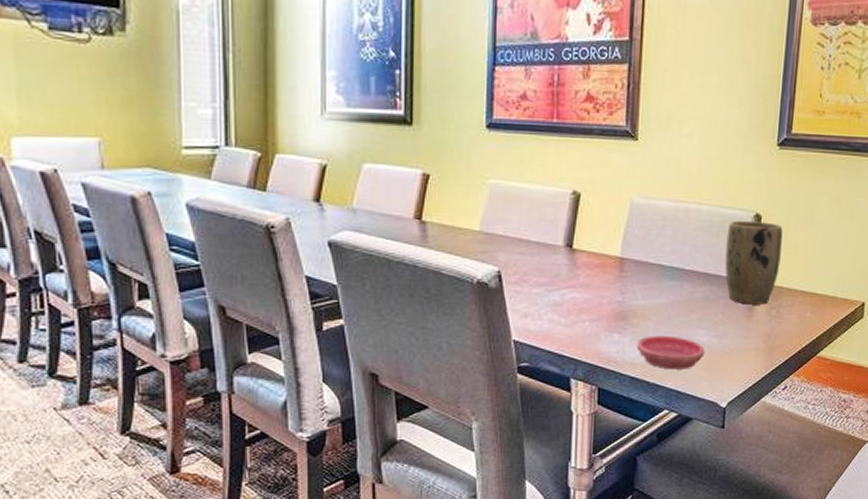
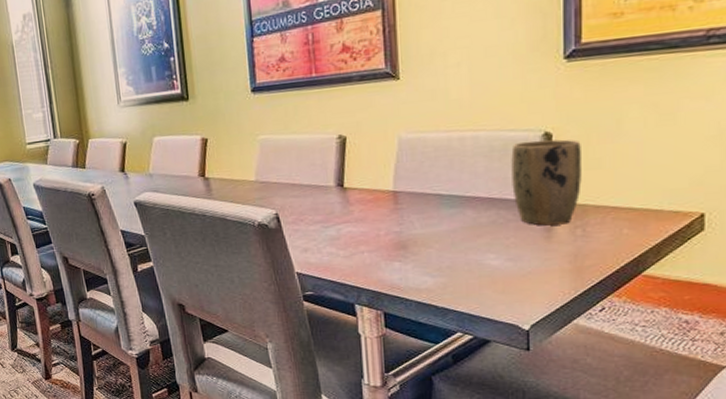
saucer: present [637,335,705,370] -> none [420,261,498,294]

